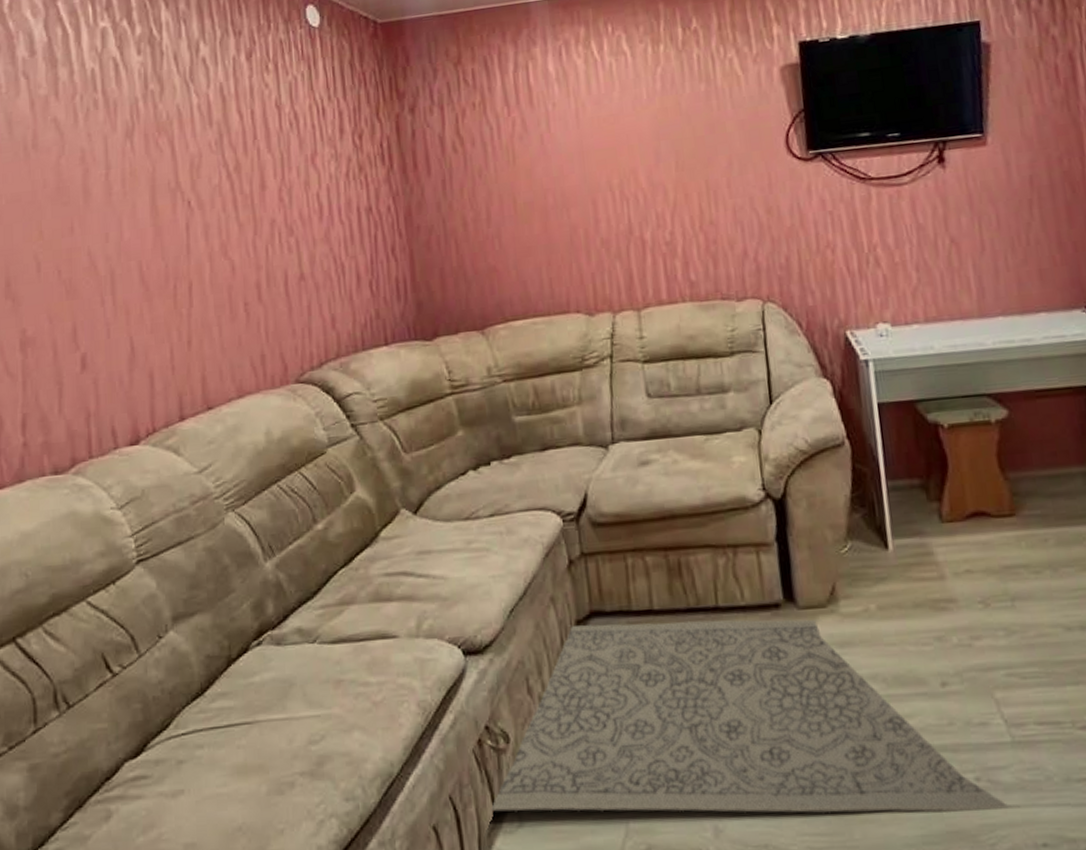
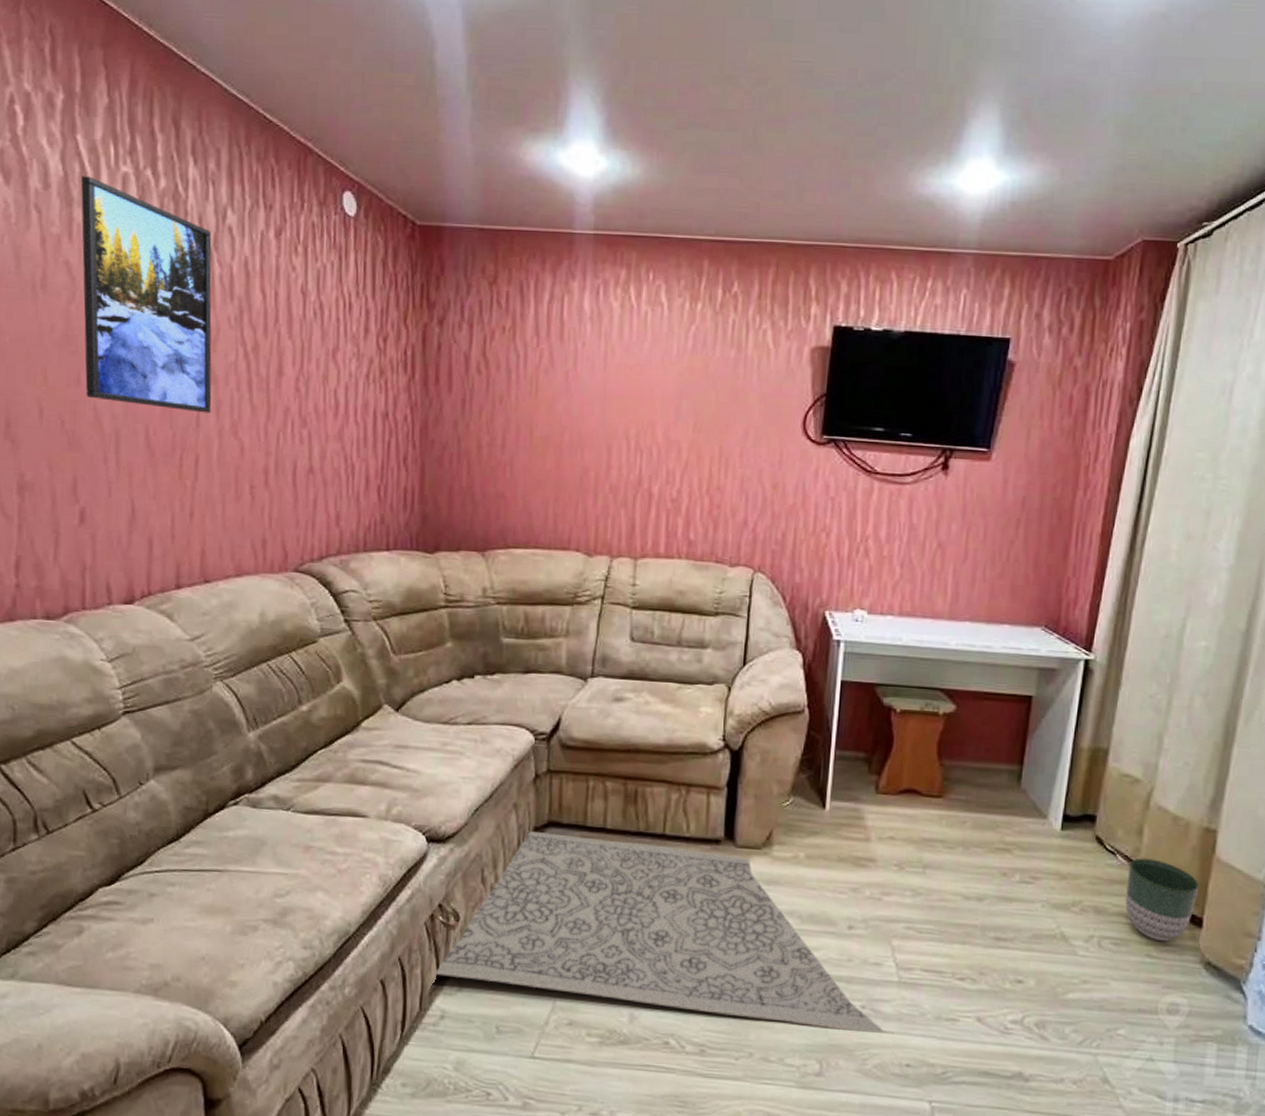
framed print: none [64,37,200,245] -> present [81,176,212,413]

